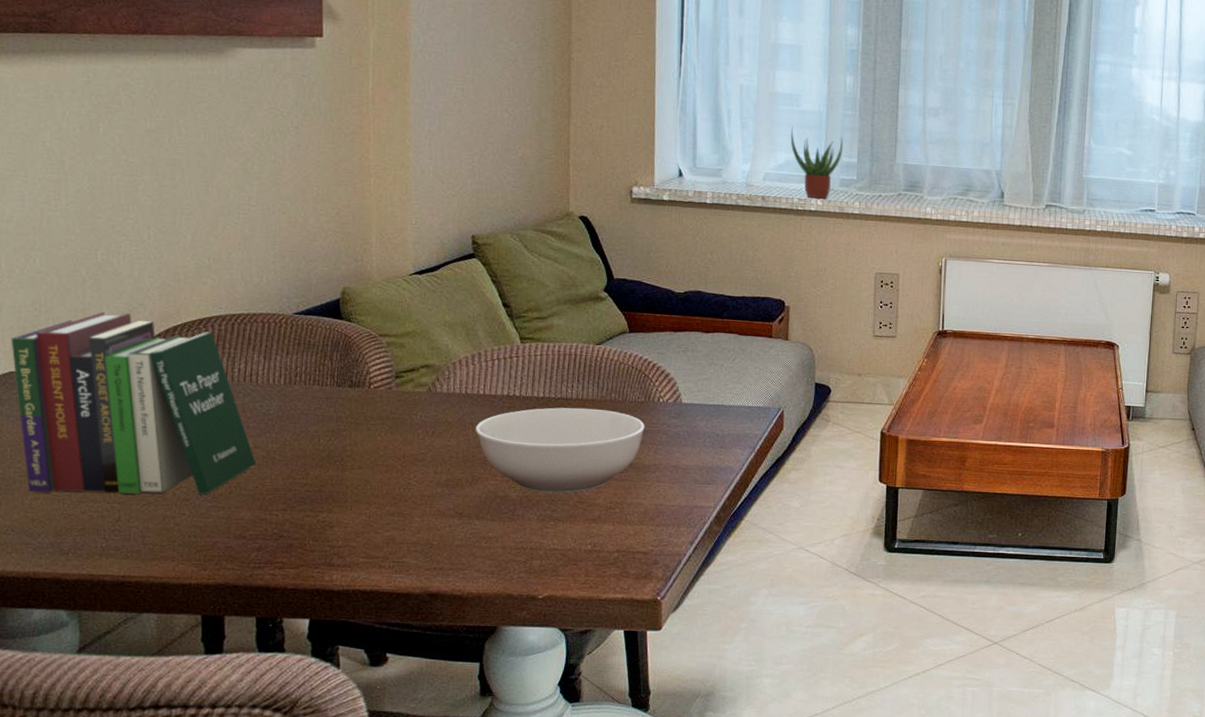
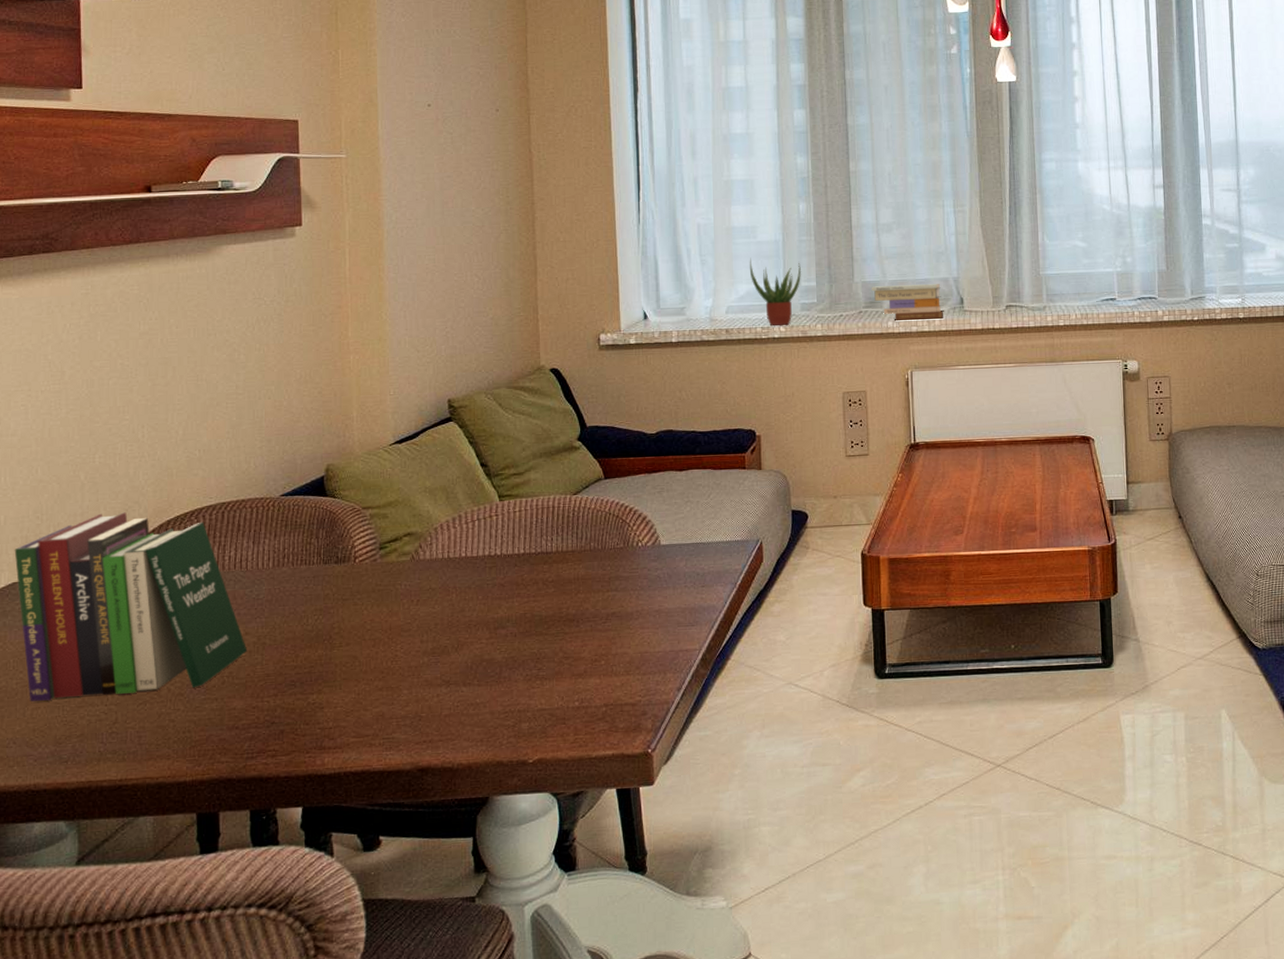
bowl: present [475,407,645,494] -> none [458,559,626,652]
books: none [912,170,983,210] -> present [871,284,943,320]

